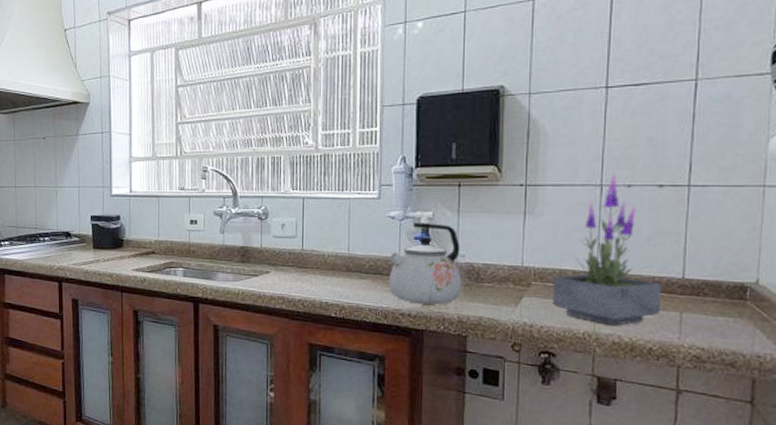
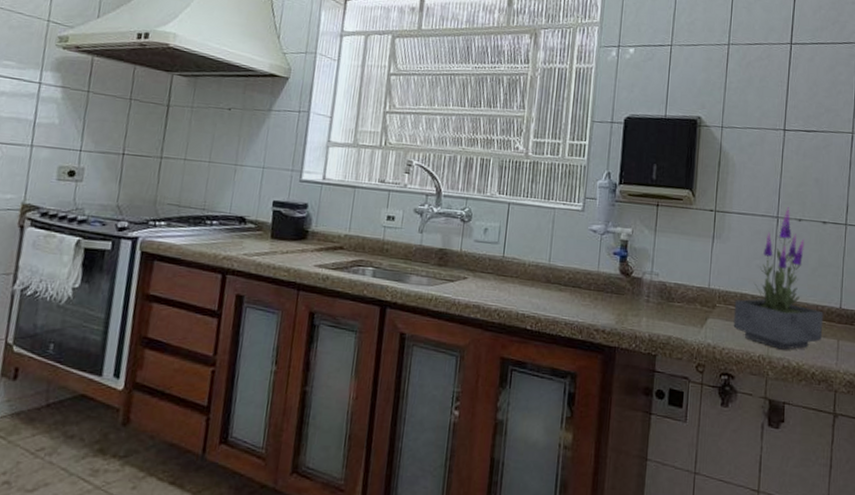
kettle: present [388,222,462,305] -> none [585,238,655,322]

